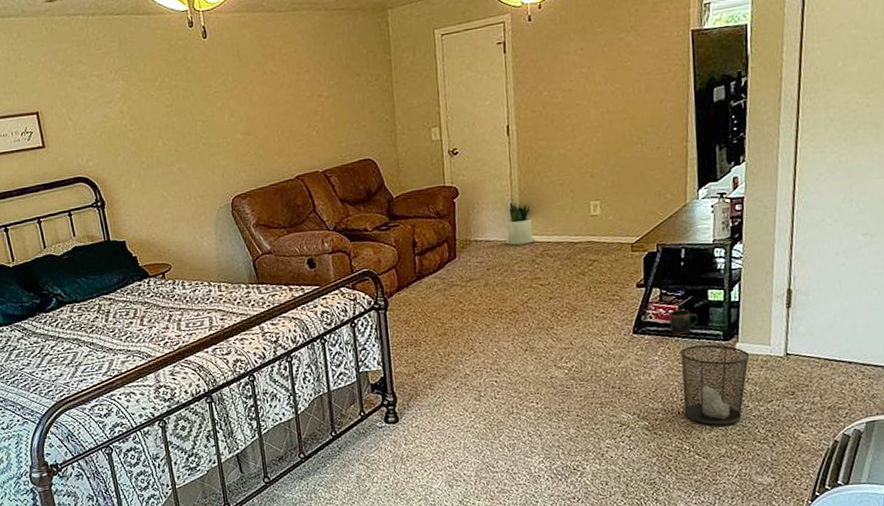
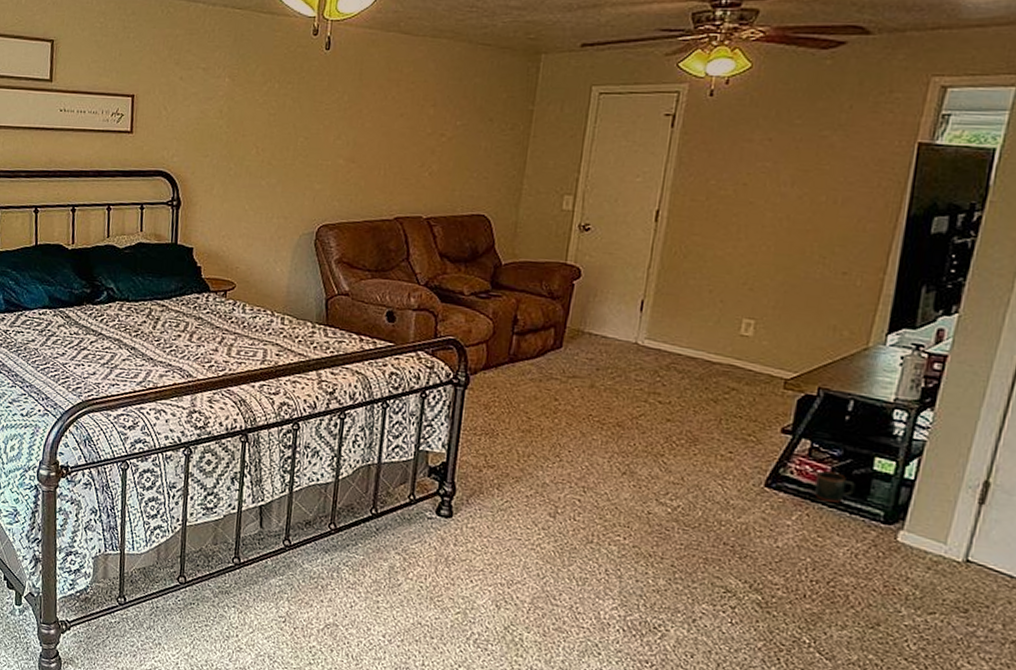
planter: present [506,202,536,246] -> none [626,299,668,352]
waste bin: present [679,344,750,426] -> none [811,518,916,629]

